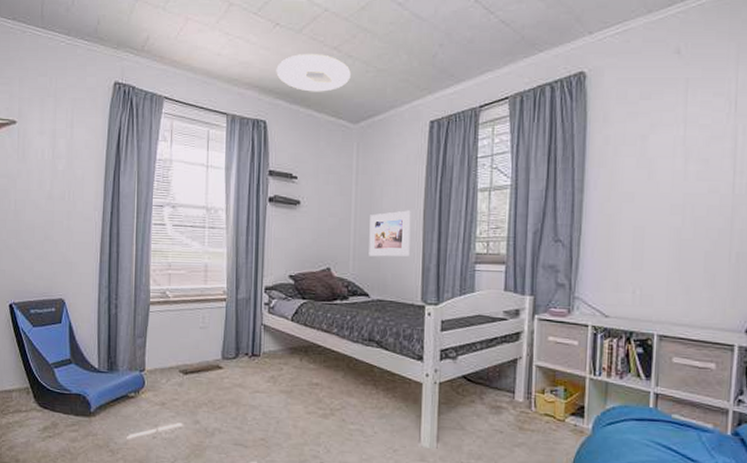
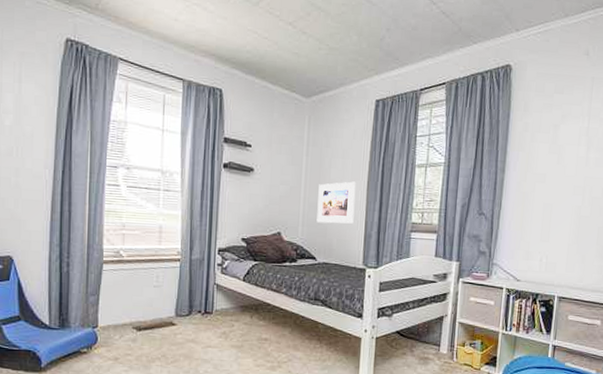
ceiling light: present [276,53,351,92] -> none [233,26,305,65]

